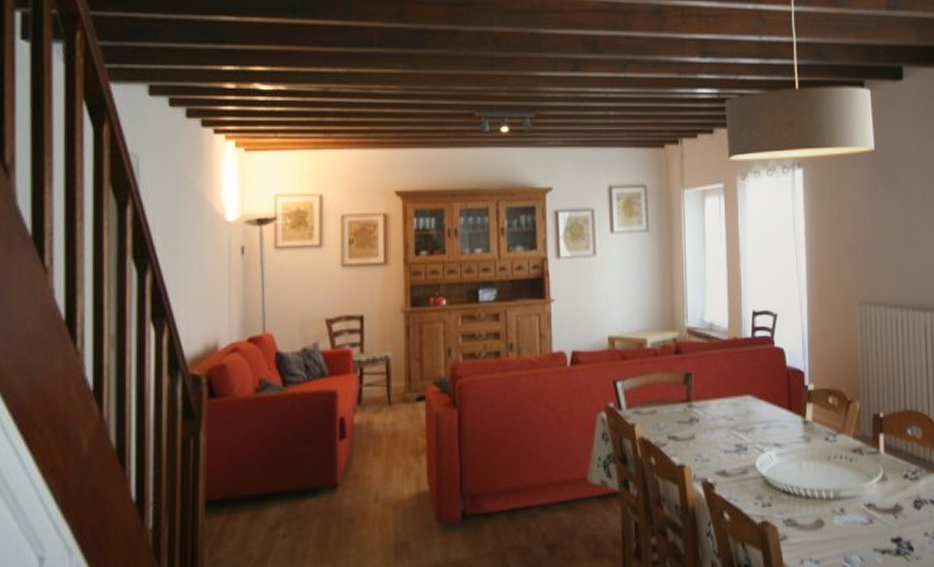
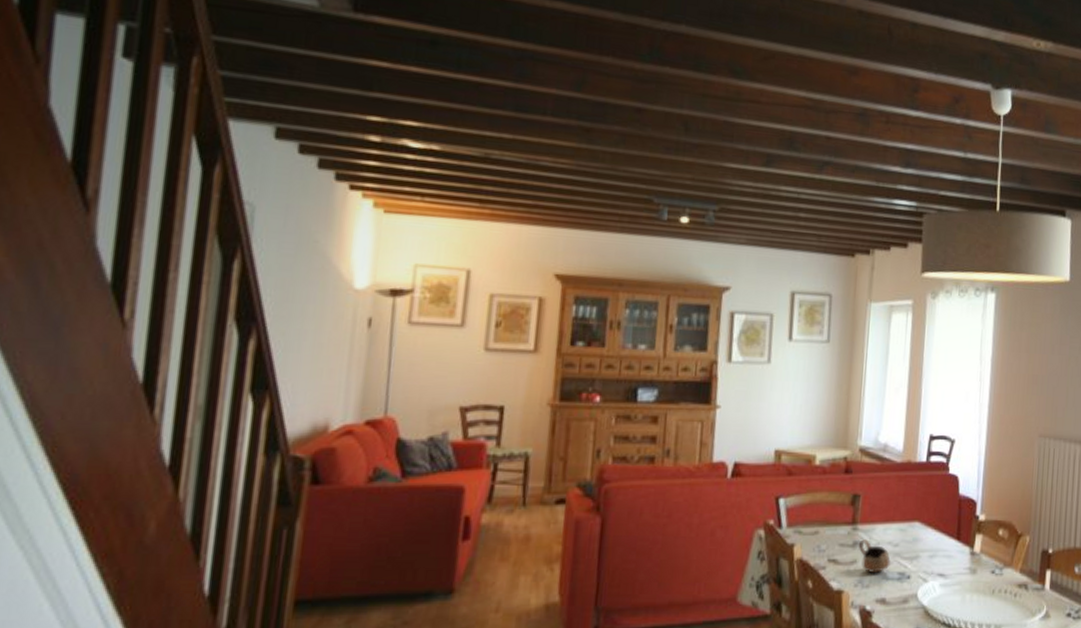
cup: none [694,415,727,448] -> present [858,539,891,574]

